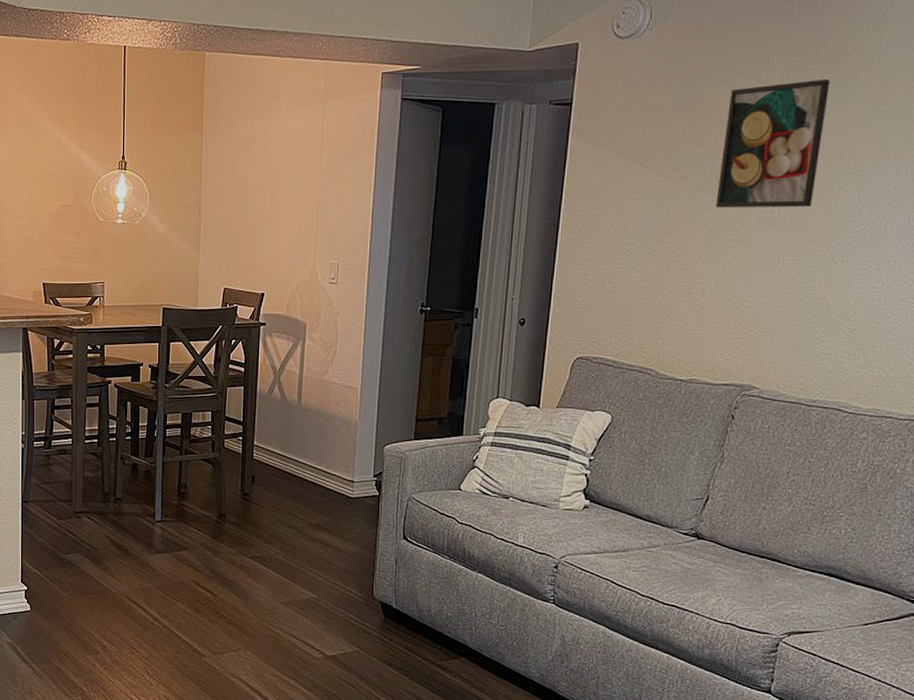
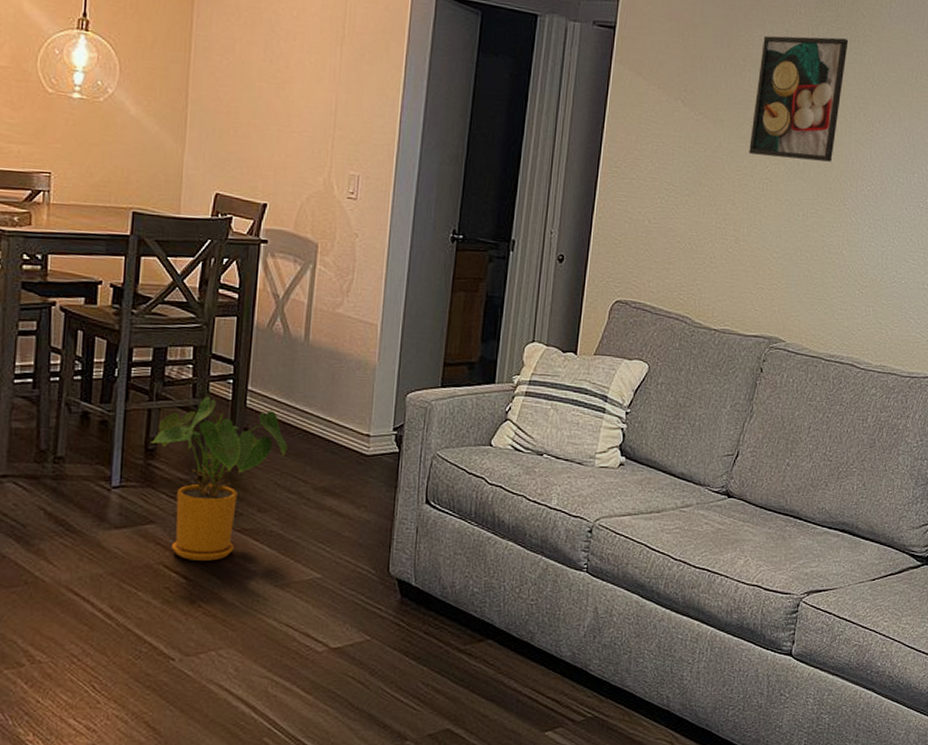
house plant: none [182,450,287,581] -> present [151,396,287,561]

